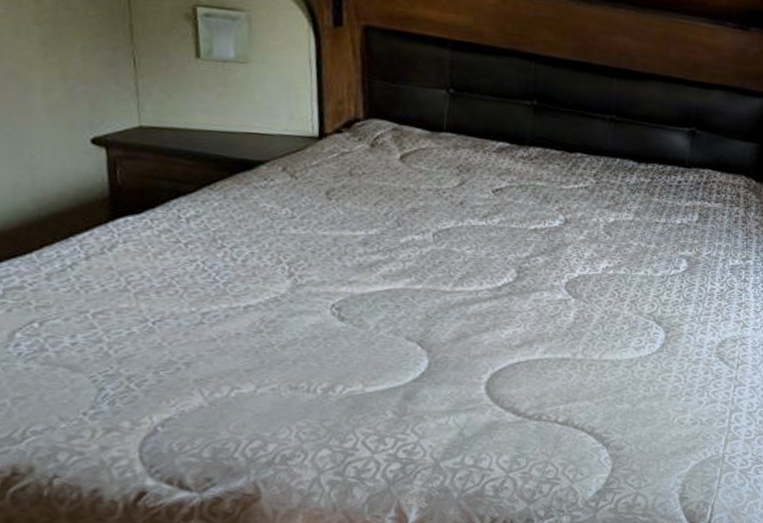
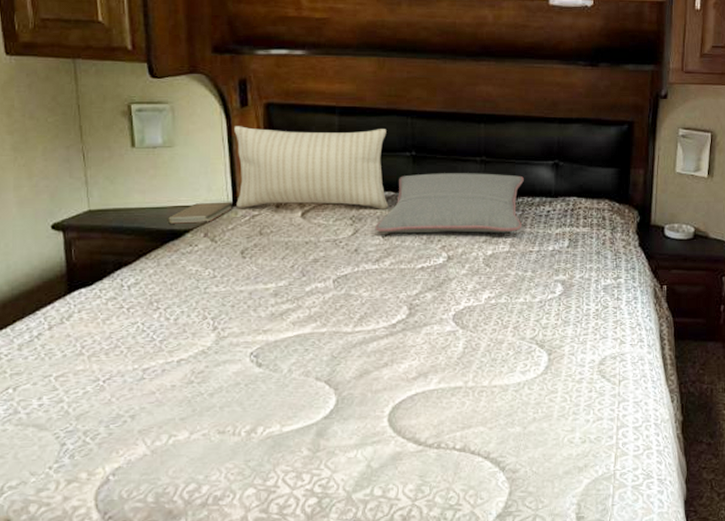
book: none [239,132,320,156] -> present [168,202,234,224]
pillow: none [323,47,506,161] -> present [234,126,389,209]
pillow: none [485,126,656,200] -> present [375,173,524,233]

